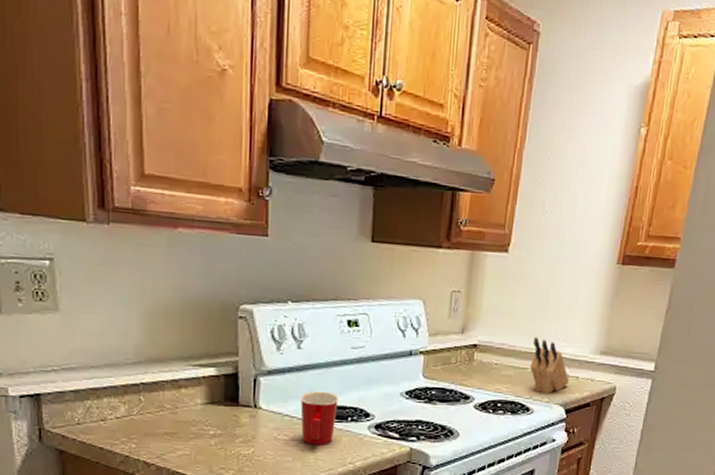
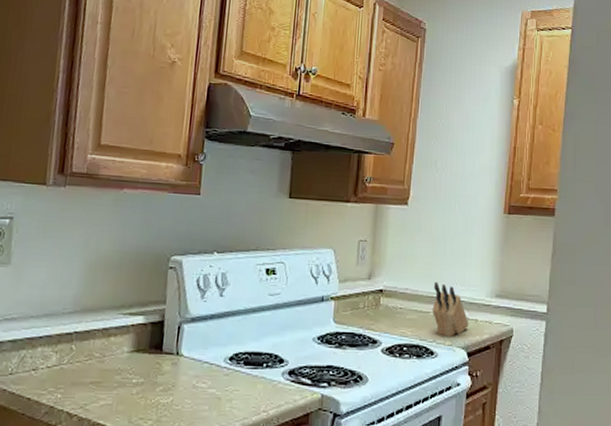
mug: present [300,390,339,445] -> none [219,337,255,393]

